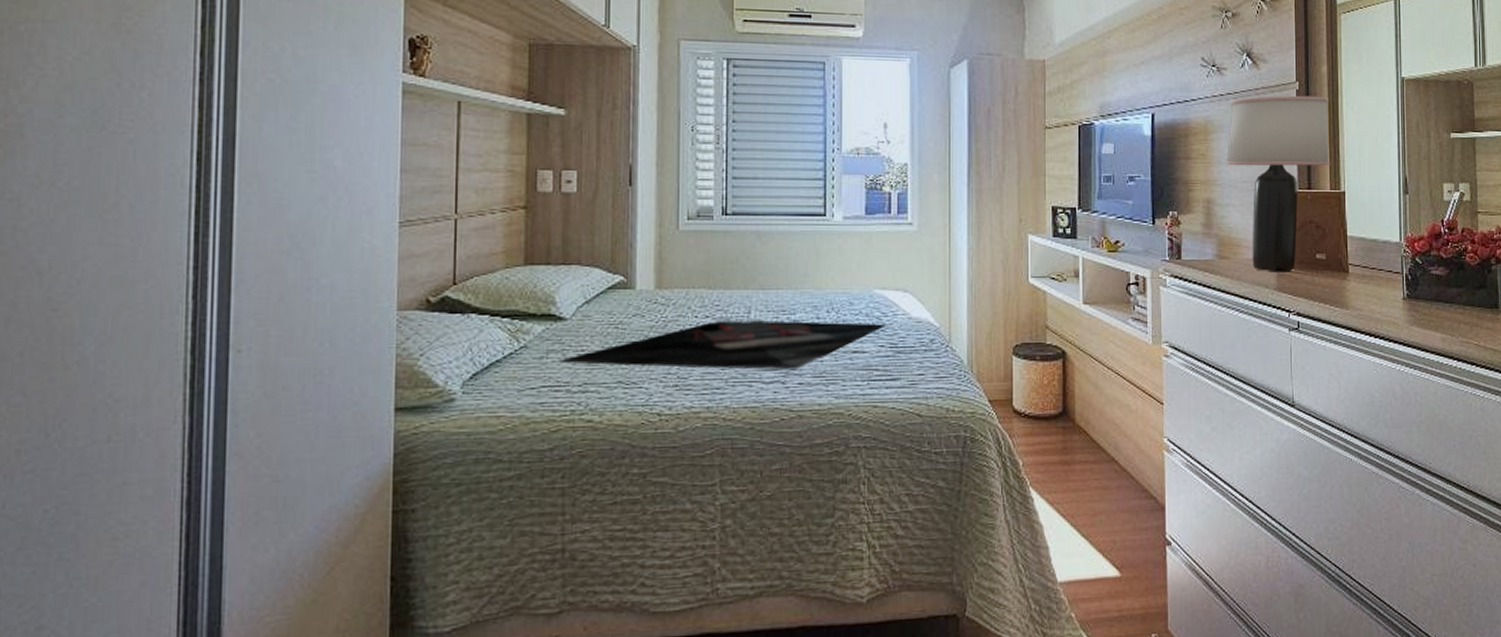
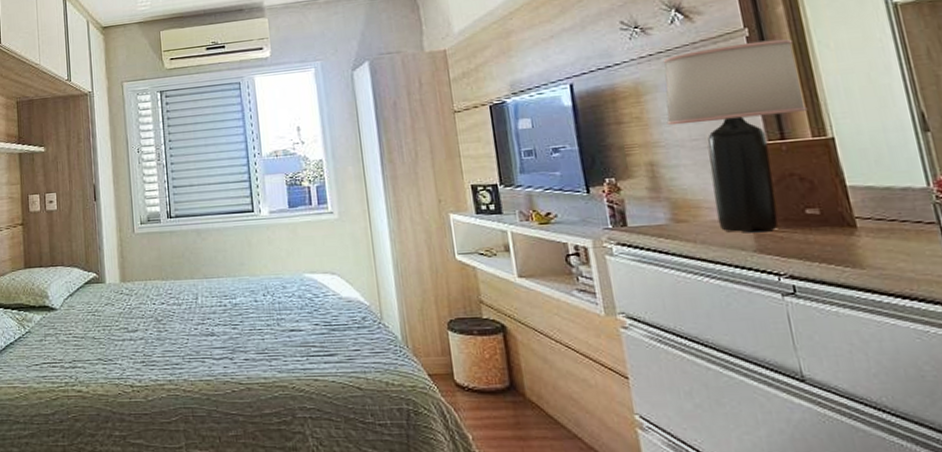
throw blanket: present [558,319,886,371] -> none [53,304,319,348]

